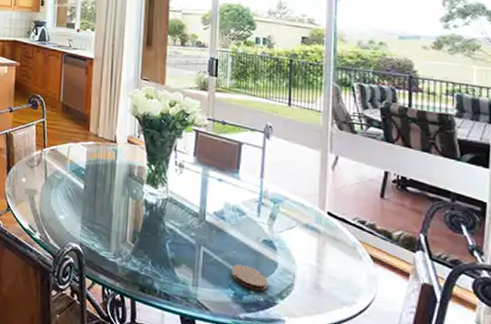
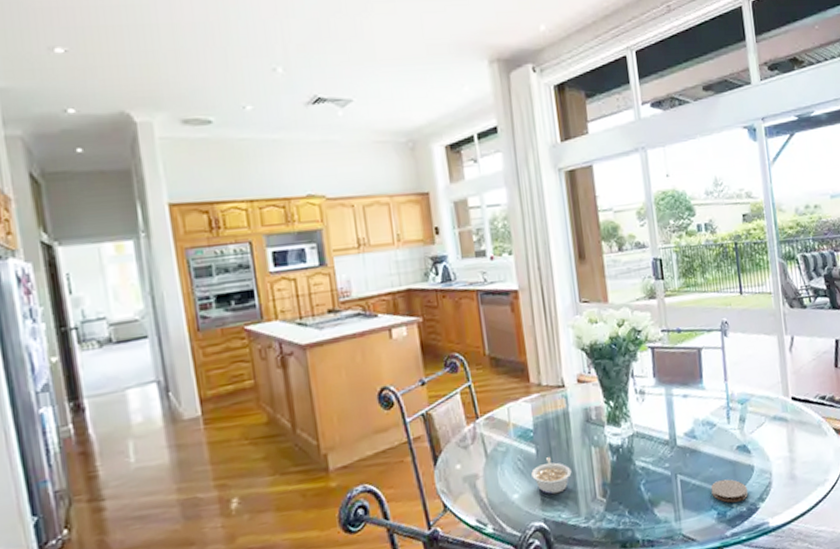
legume: none [77,194,110,227] -> present [531,456,572,495]

